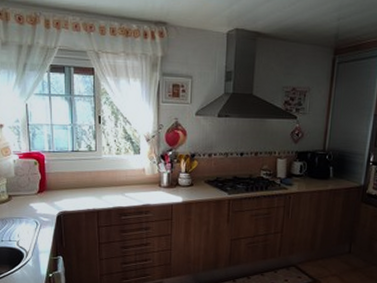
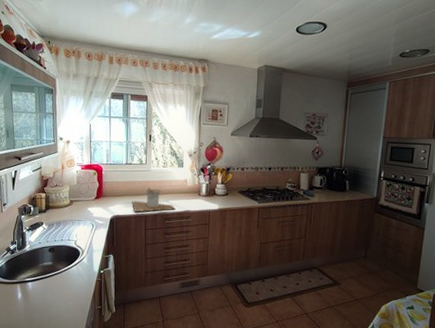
architectural model: none [81,178,133,208] -> present [132,187,176,212]

